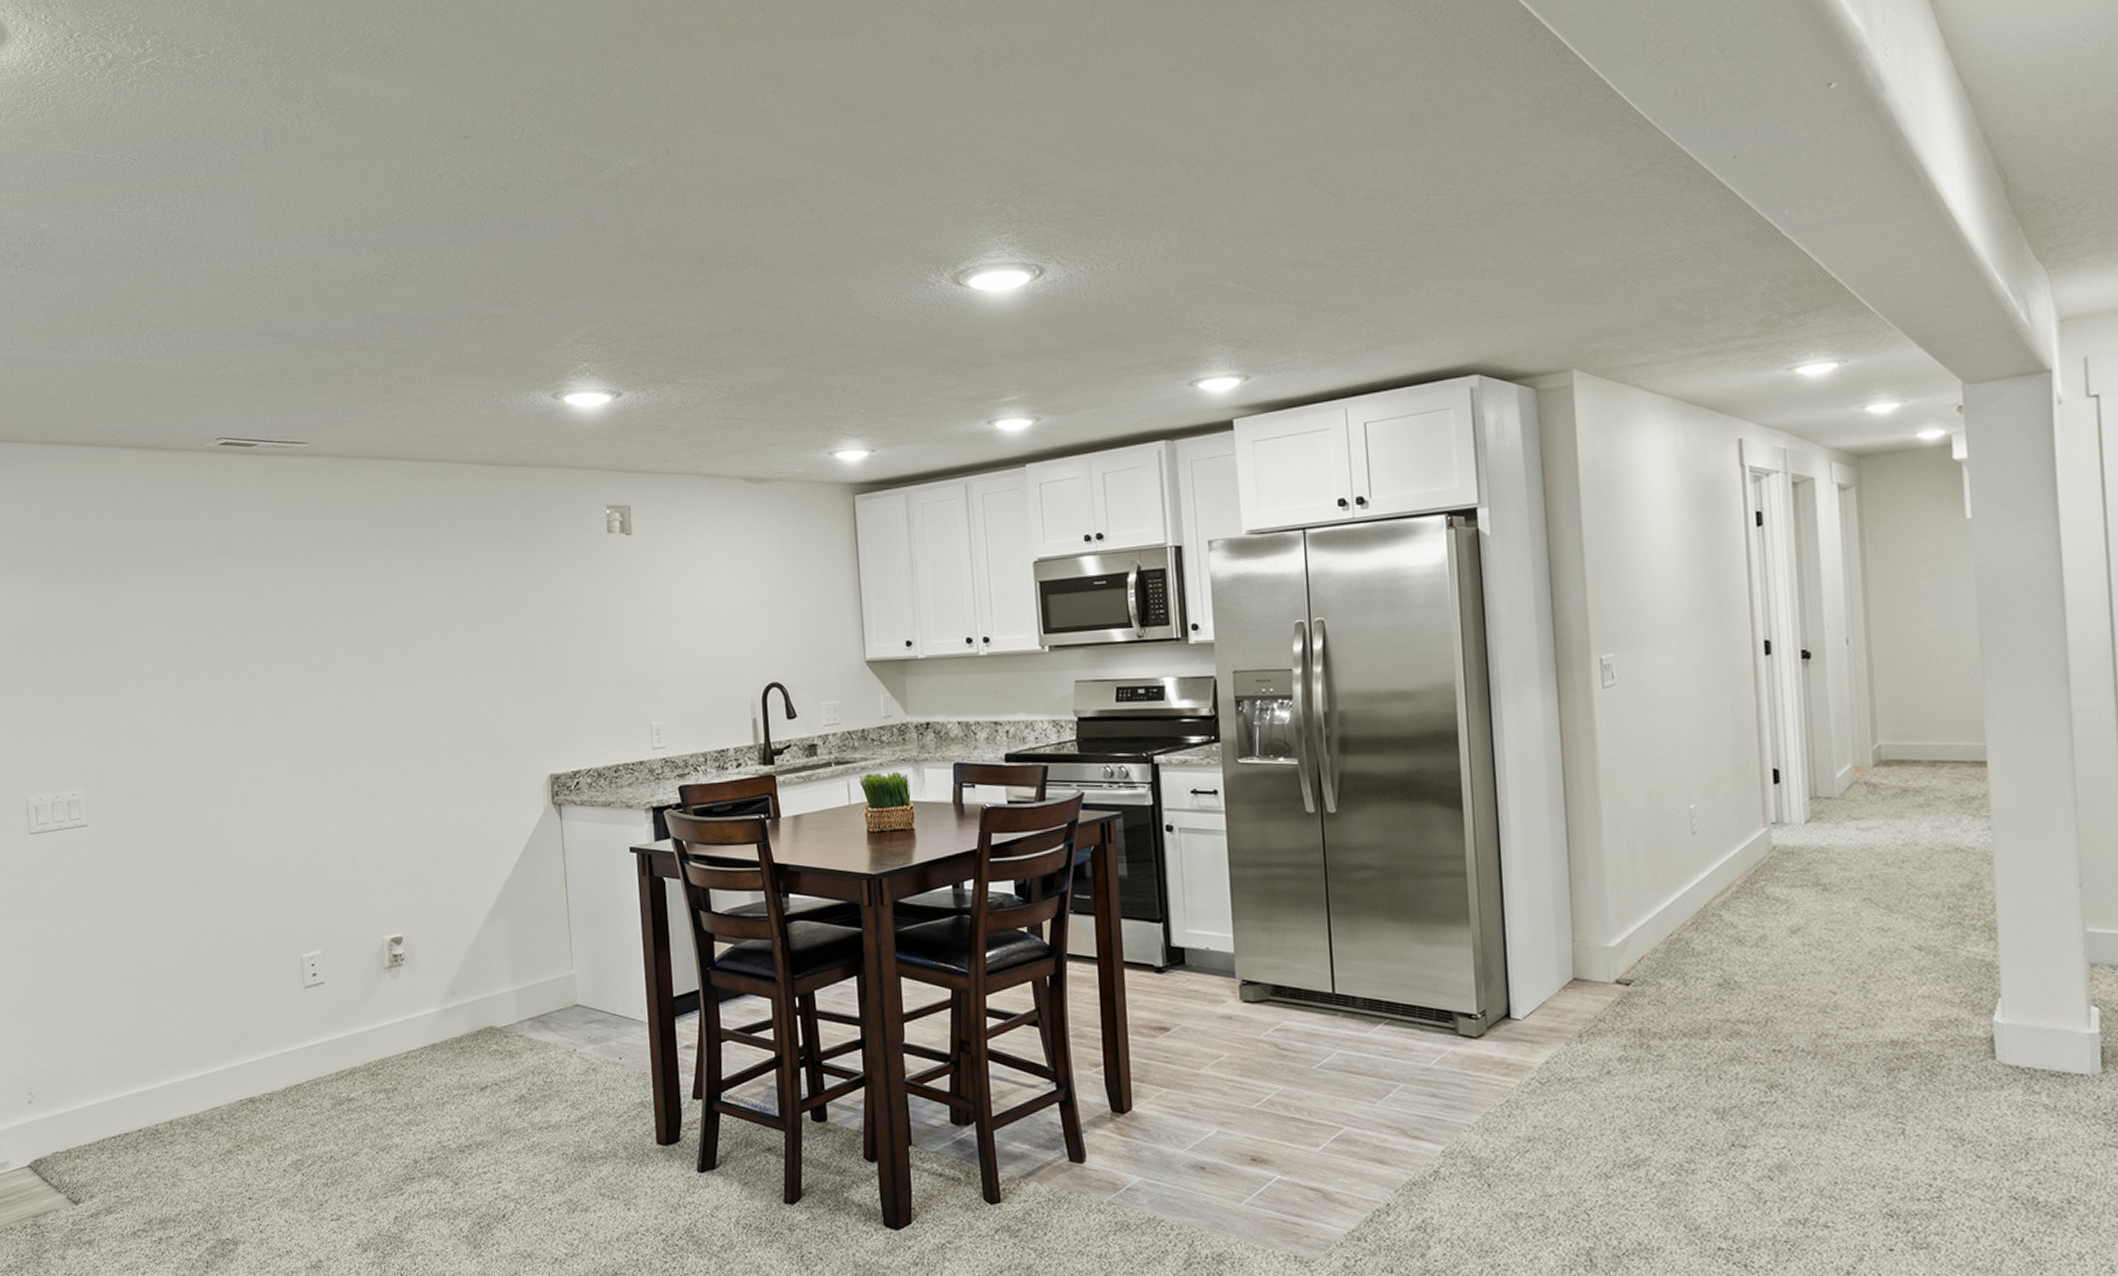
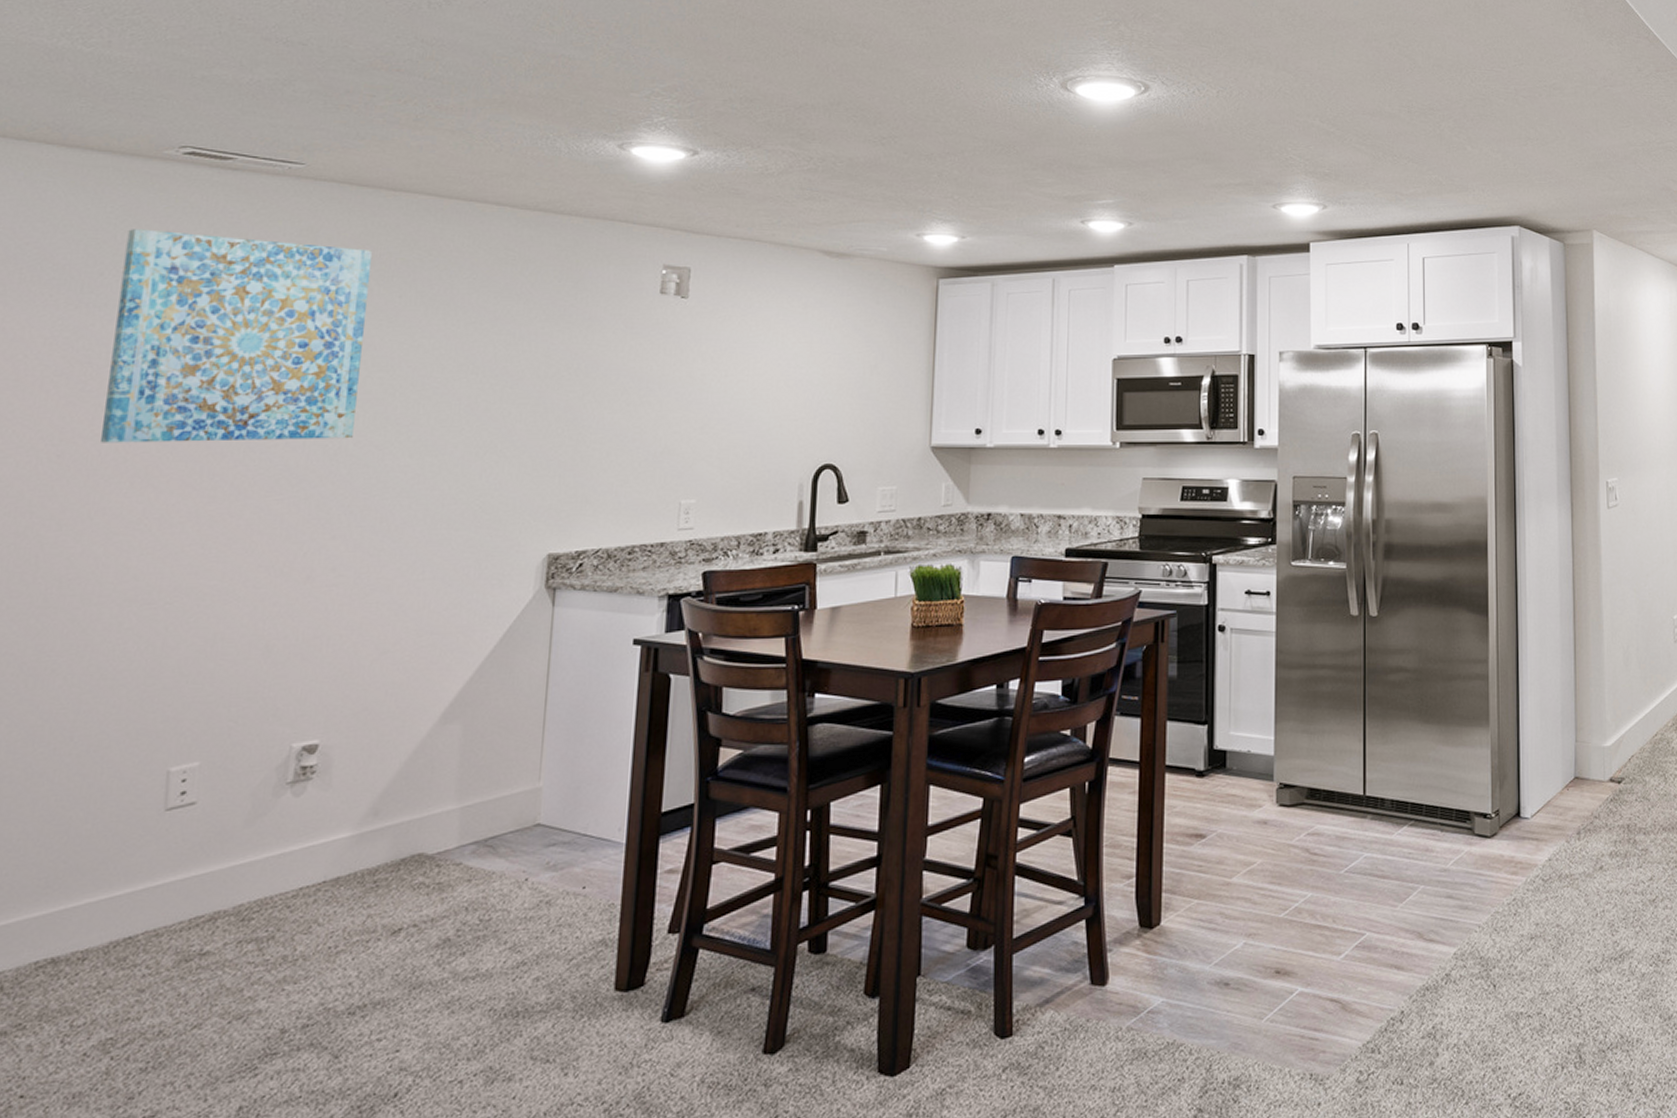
wall art: none [193,513,385,695] -> present [101,229,373,443]

